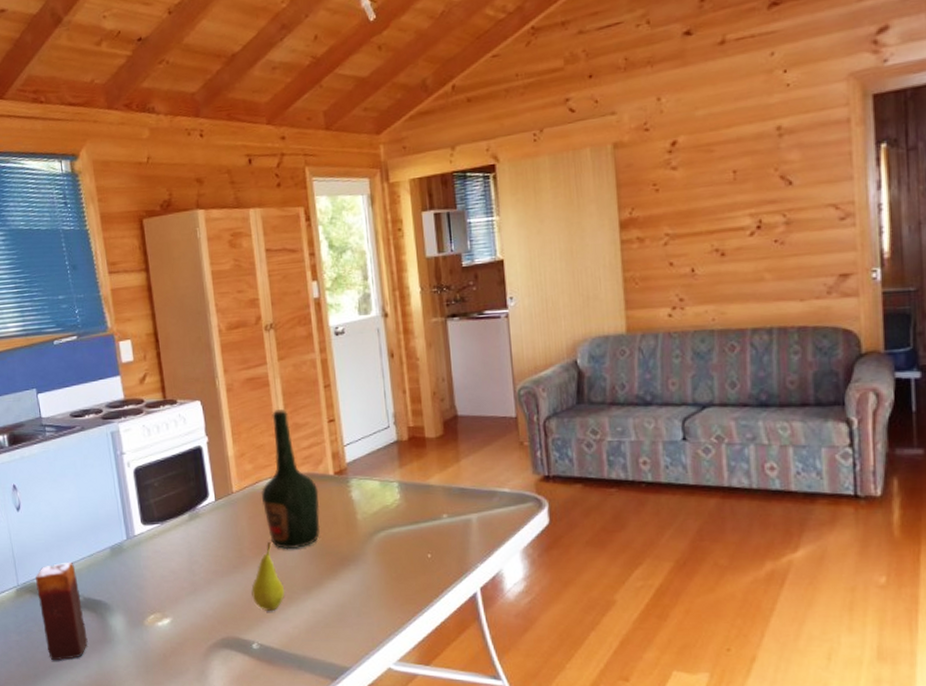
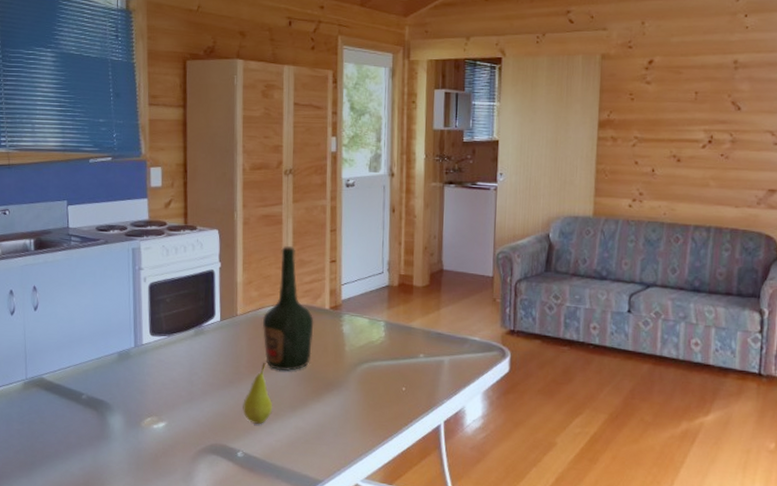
candle: present [36,561,88,661] -> none [44,362,86,452]

